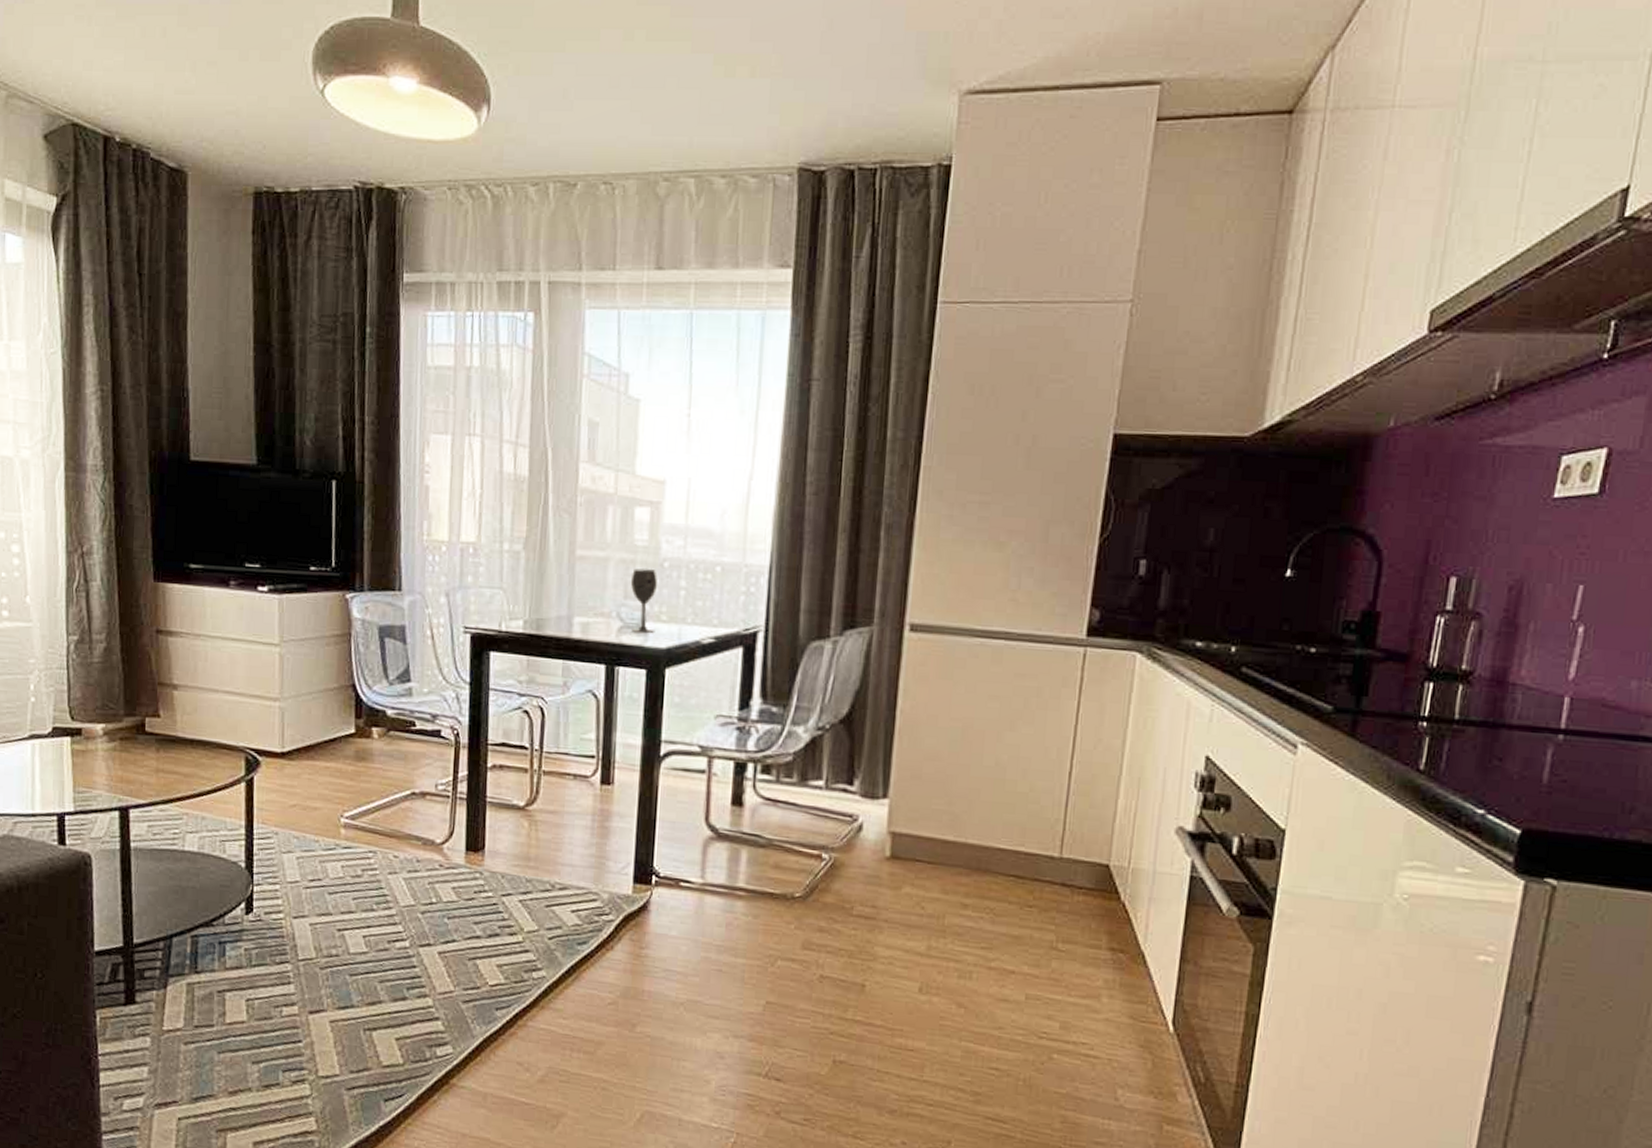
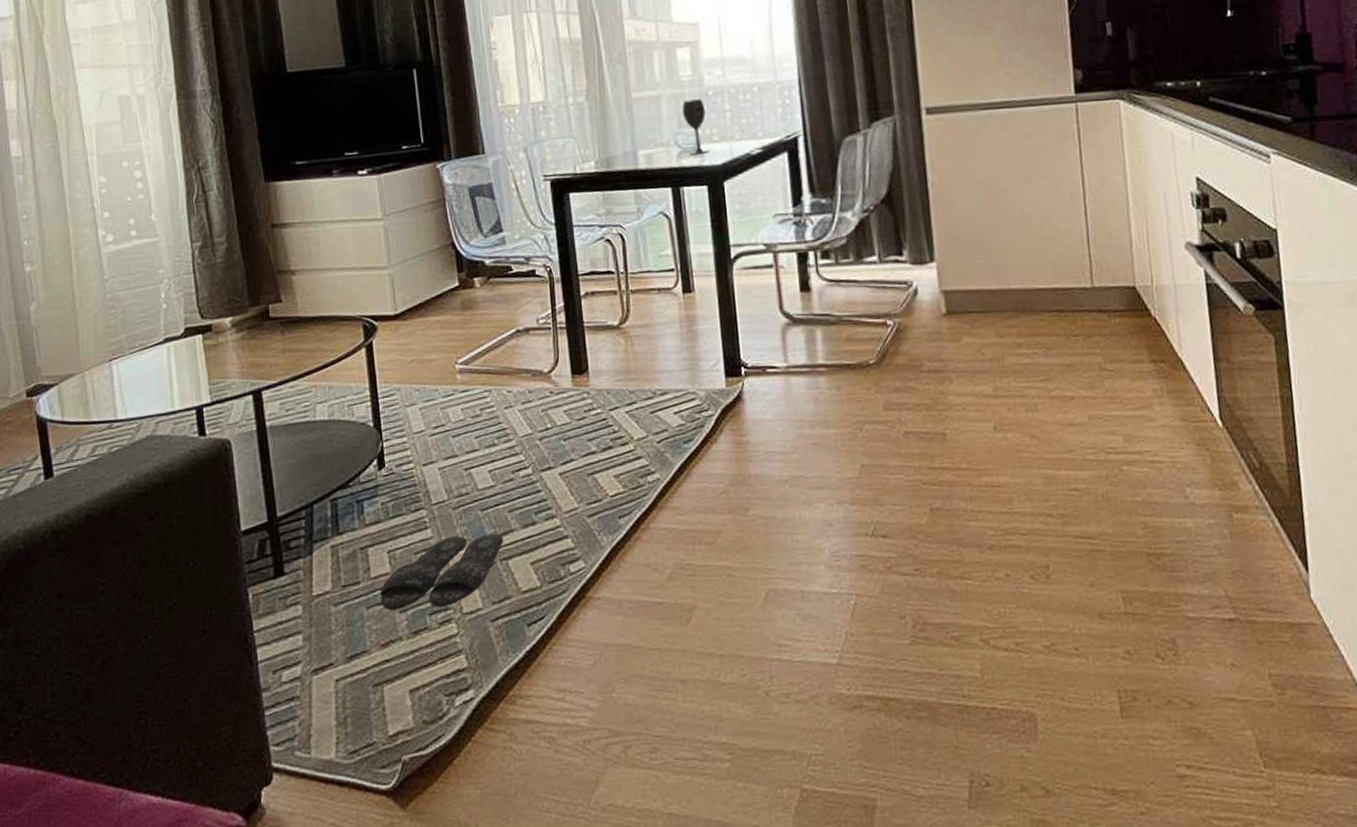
slippers: none [233,996,370,1066] -> present [379,533,503,610]

